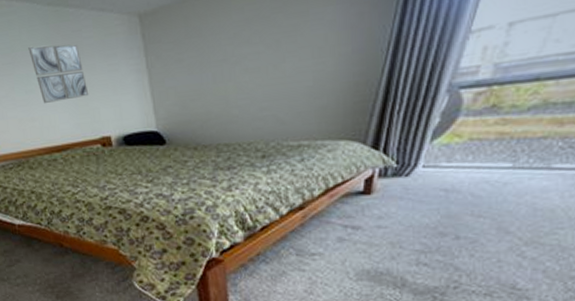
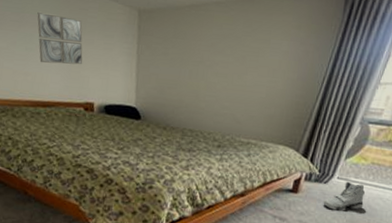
sneaker: none [406,168,464,207] -> present [323,181,366,211]

